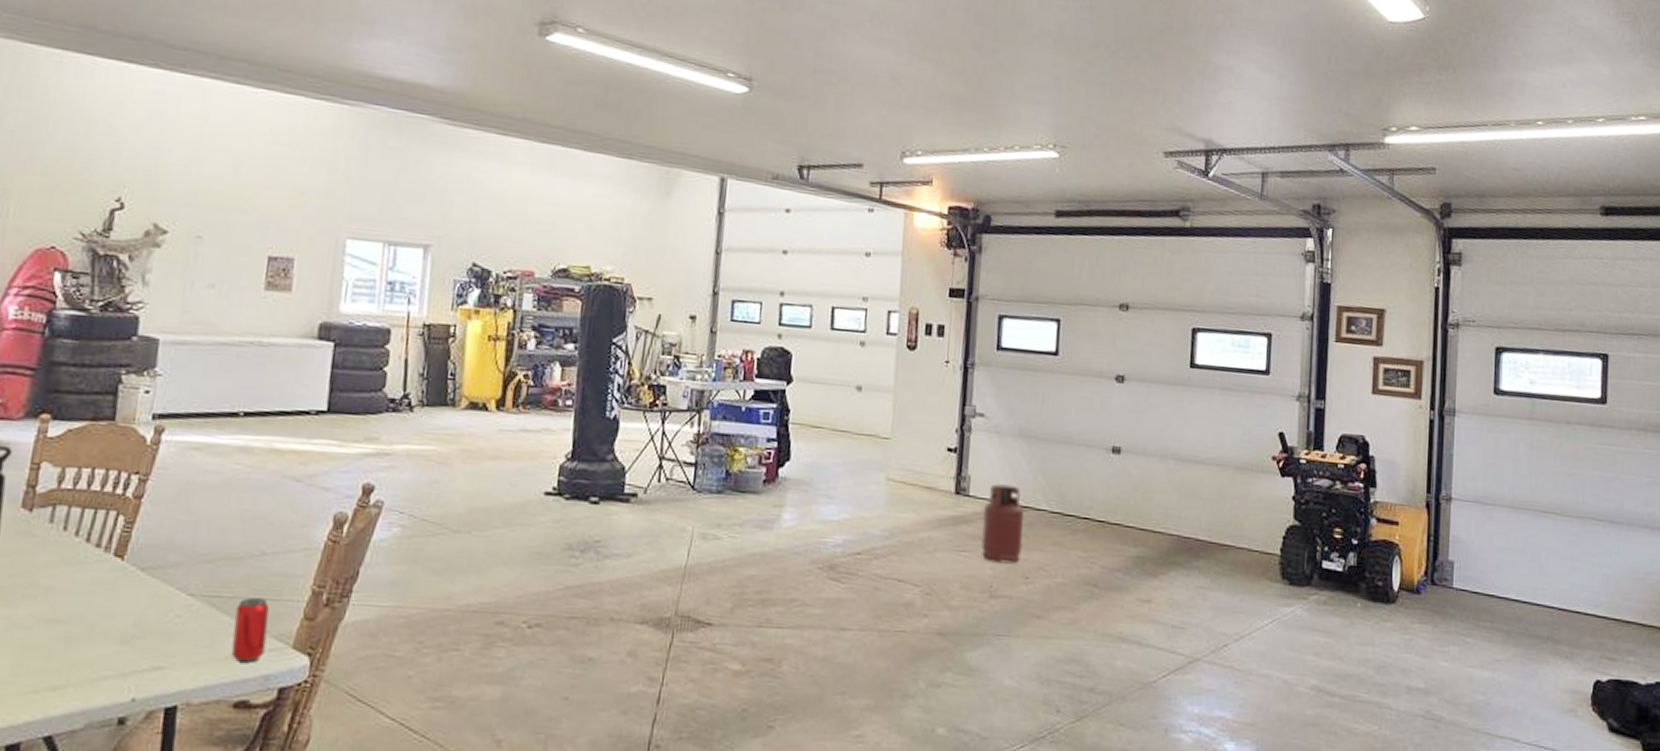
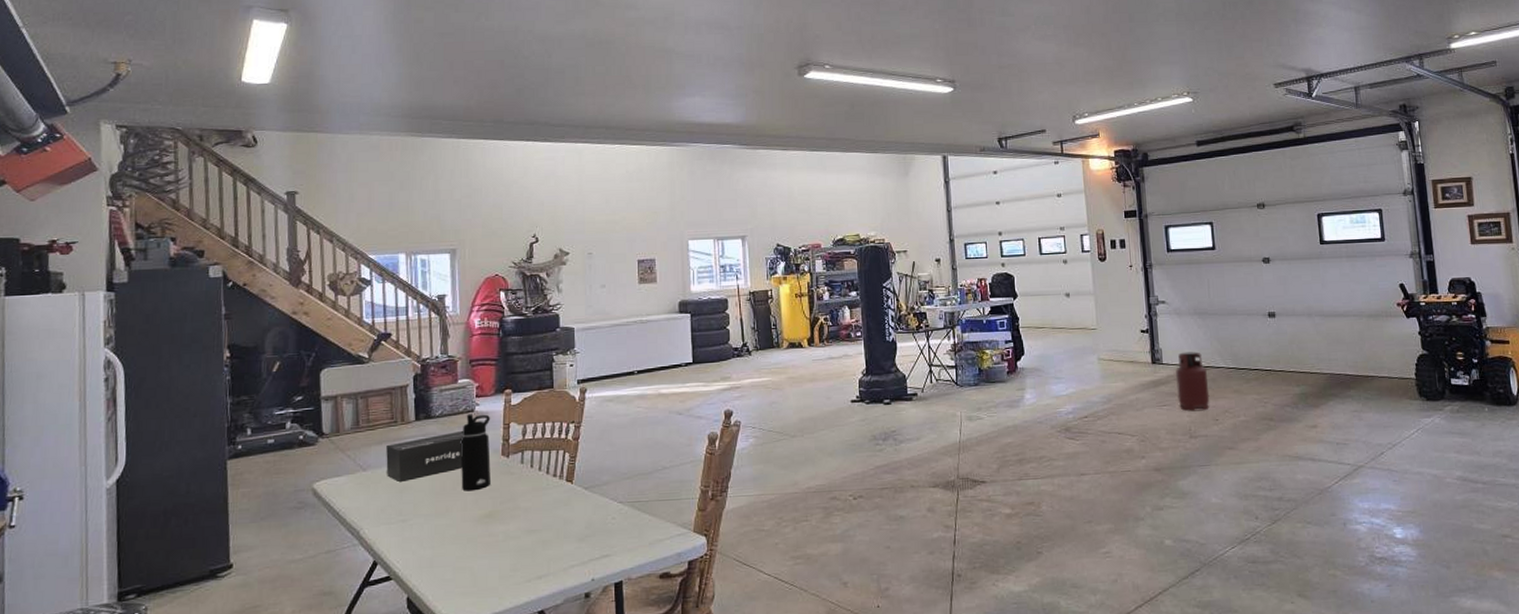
can: present [231,598,269,663] -> none [651,499,675,546]

